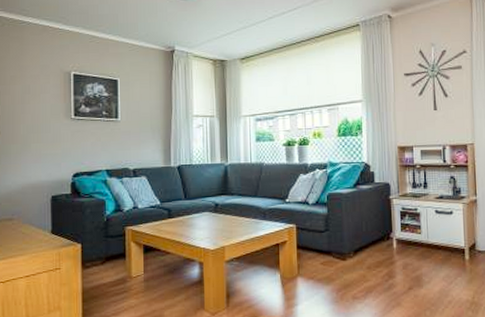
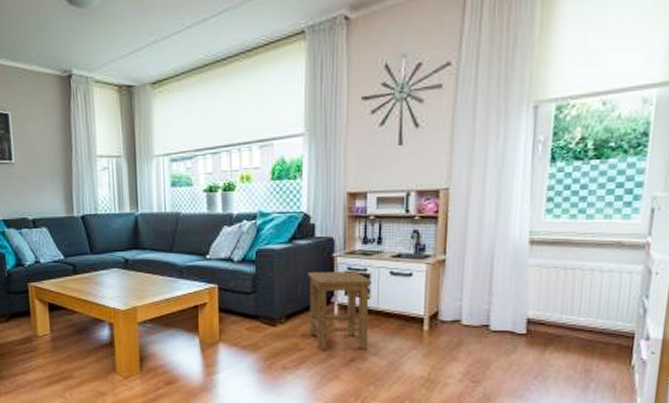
stool: none [369,211,423,279] -> present [307,271,373,349]

